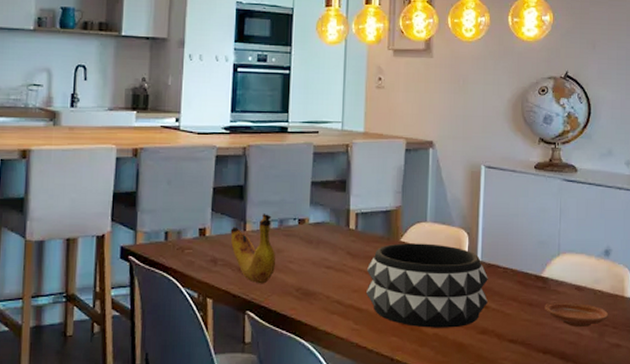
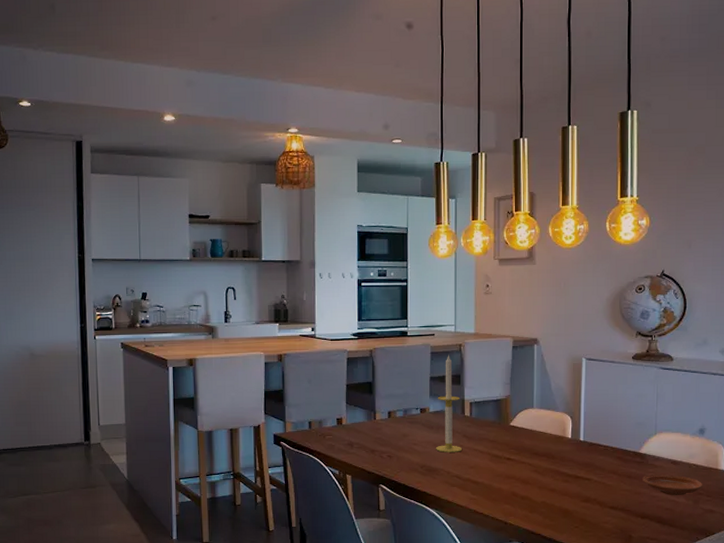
banana: present [230,214,276,284] -> none [363,405,403,463]
candle: none [315,156,345,273] -> present [436,355,462,452]
decorative bowl: present [366,243,488,328] -> none [482,426,590,497]

